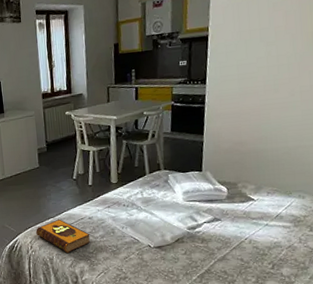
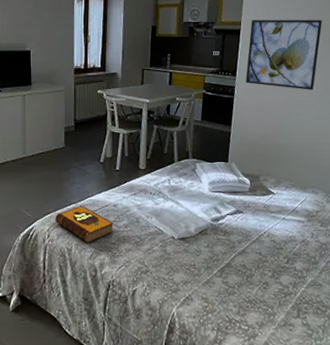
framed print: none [217,13,304,91] -> present [246,20,322,90]

